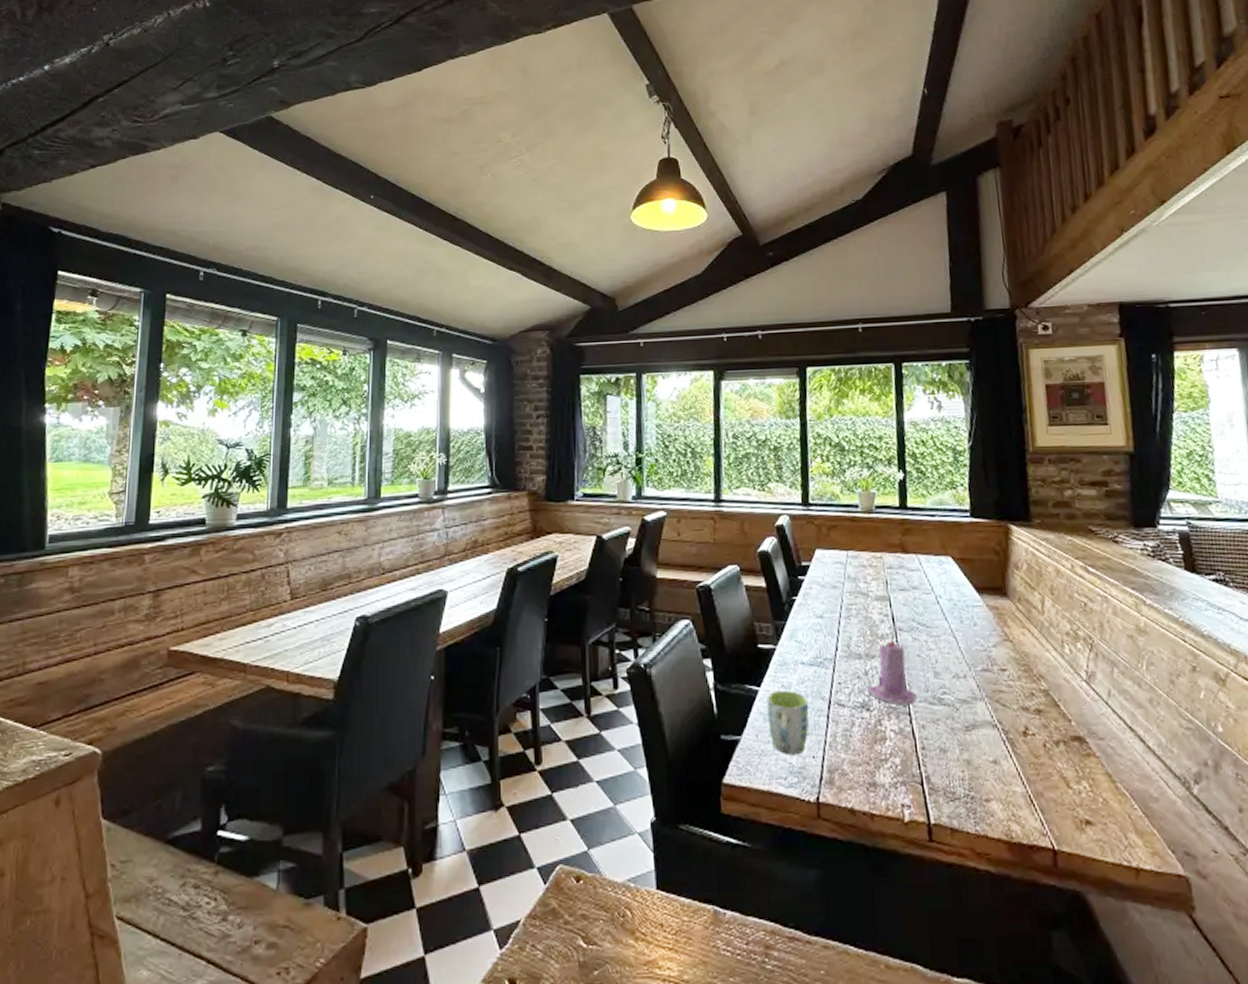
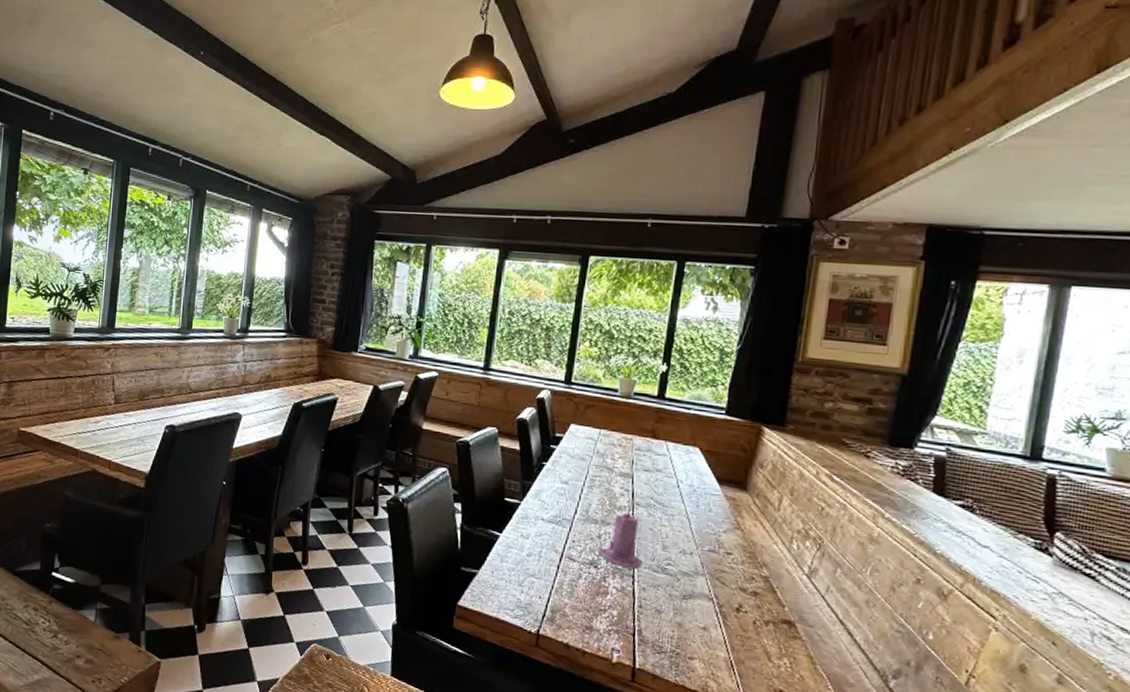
mug: present [766,690,810,756] -> none [503,538,543,594]

